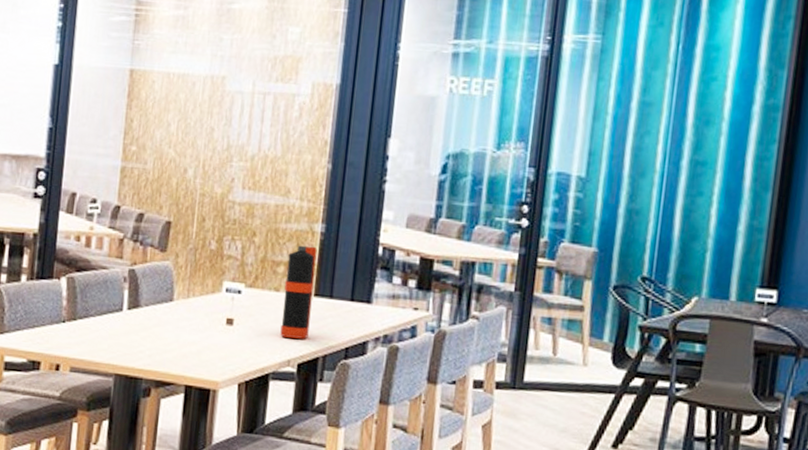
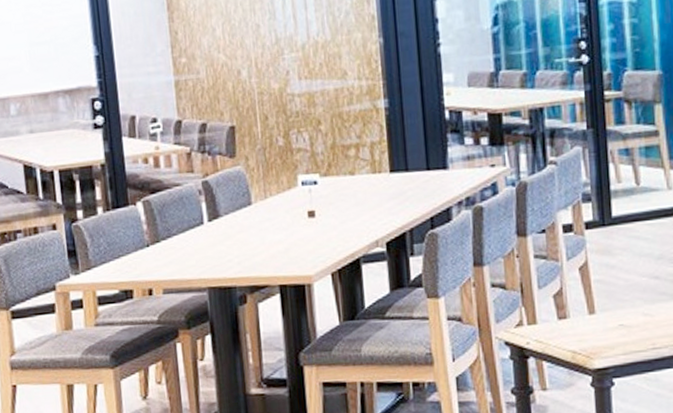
bottle: present [280,245,317,339] -> none [357,123,392,219]

